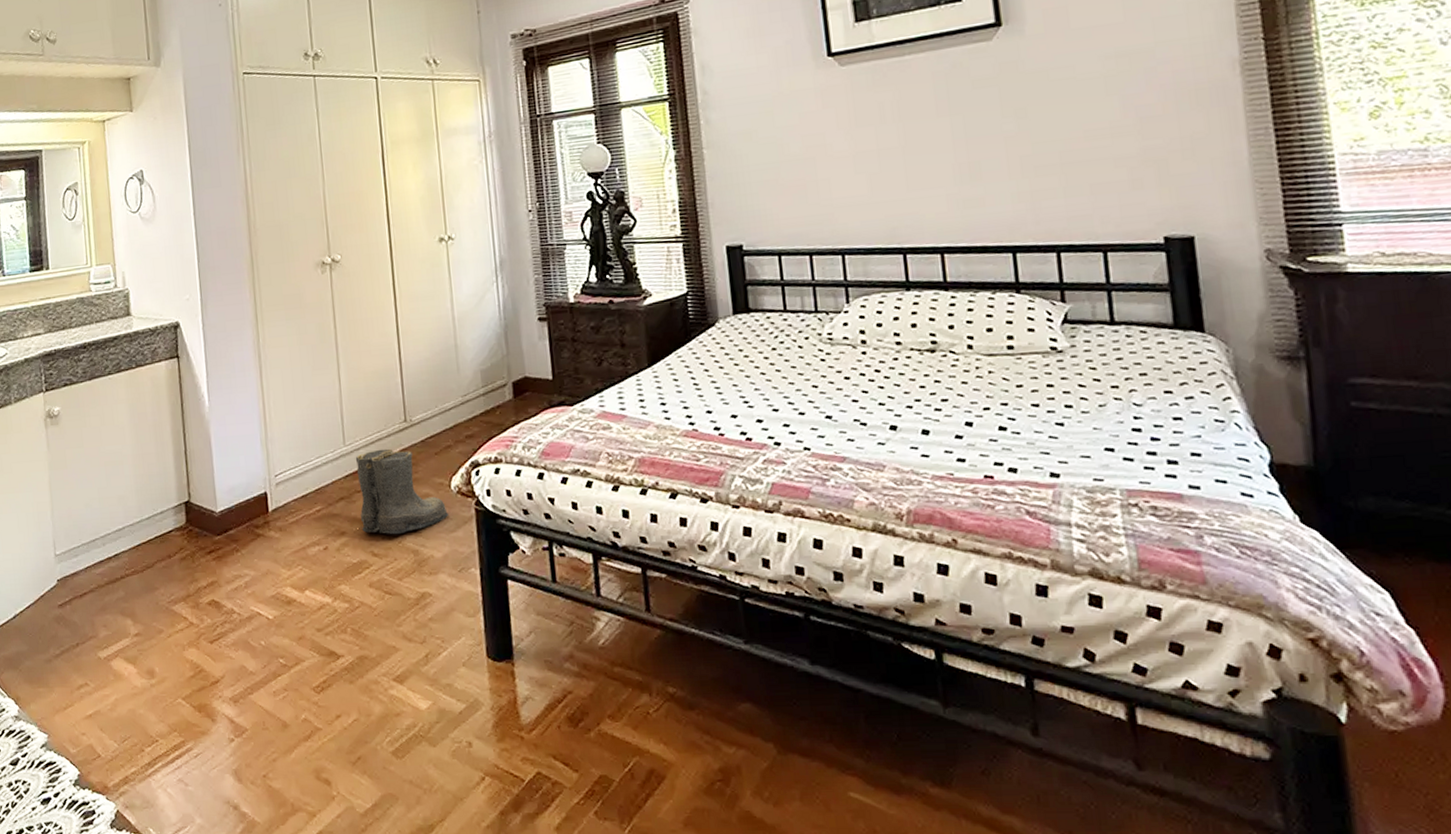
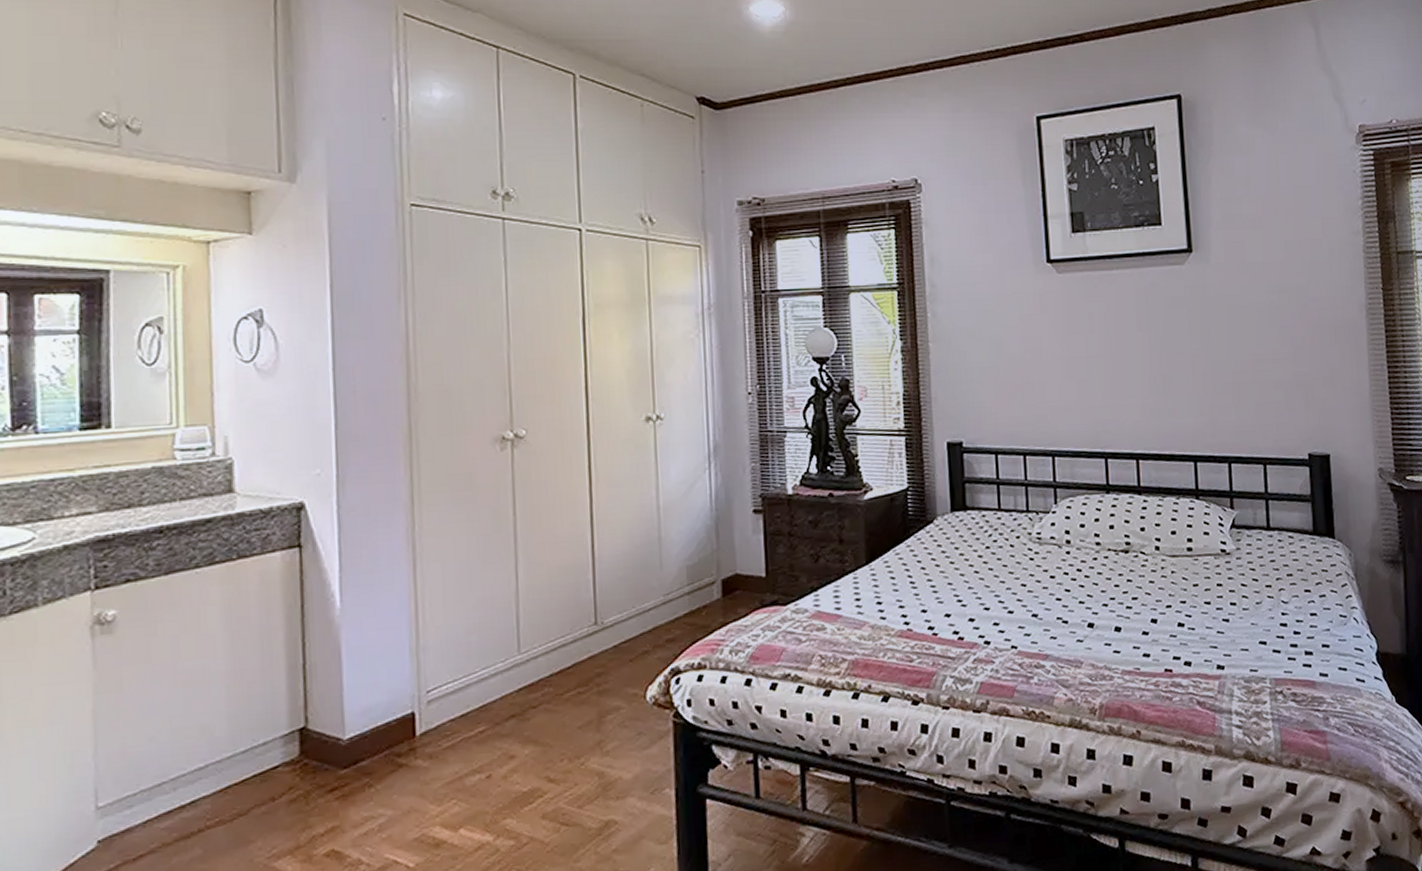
boots: present [355,448,449,535] -> none [532,655,643,756]

